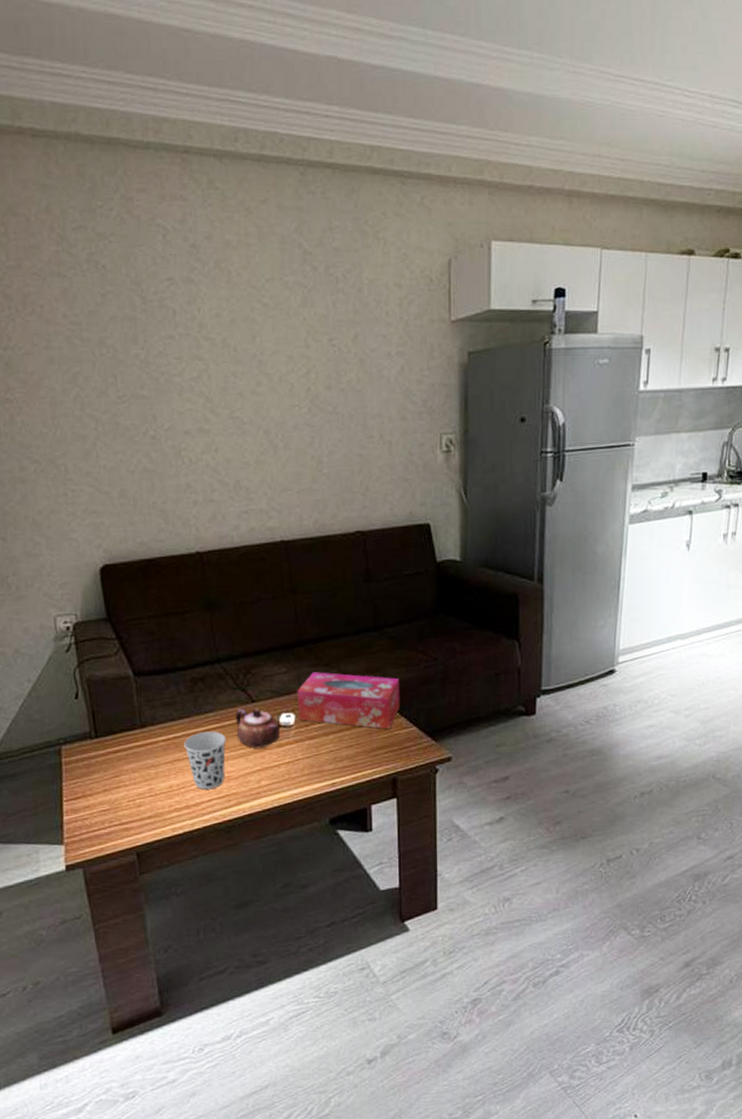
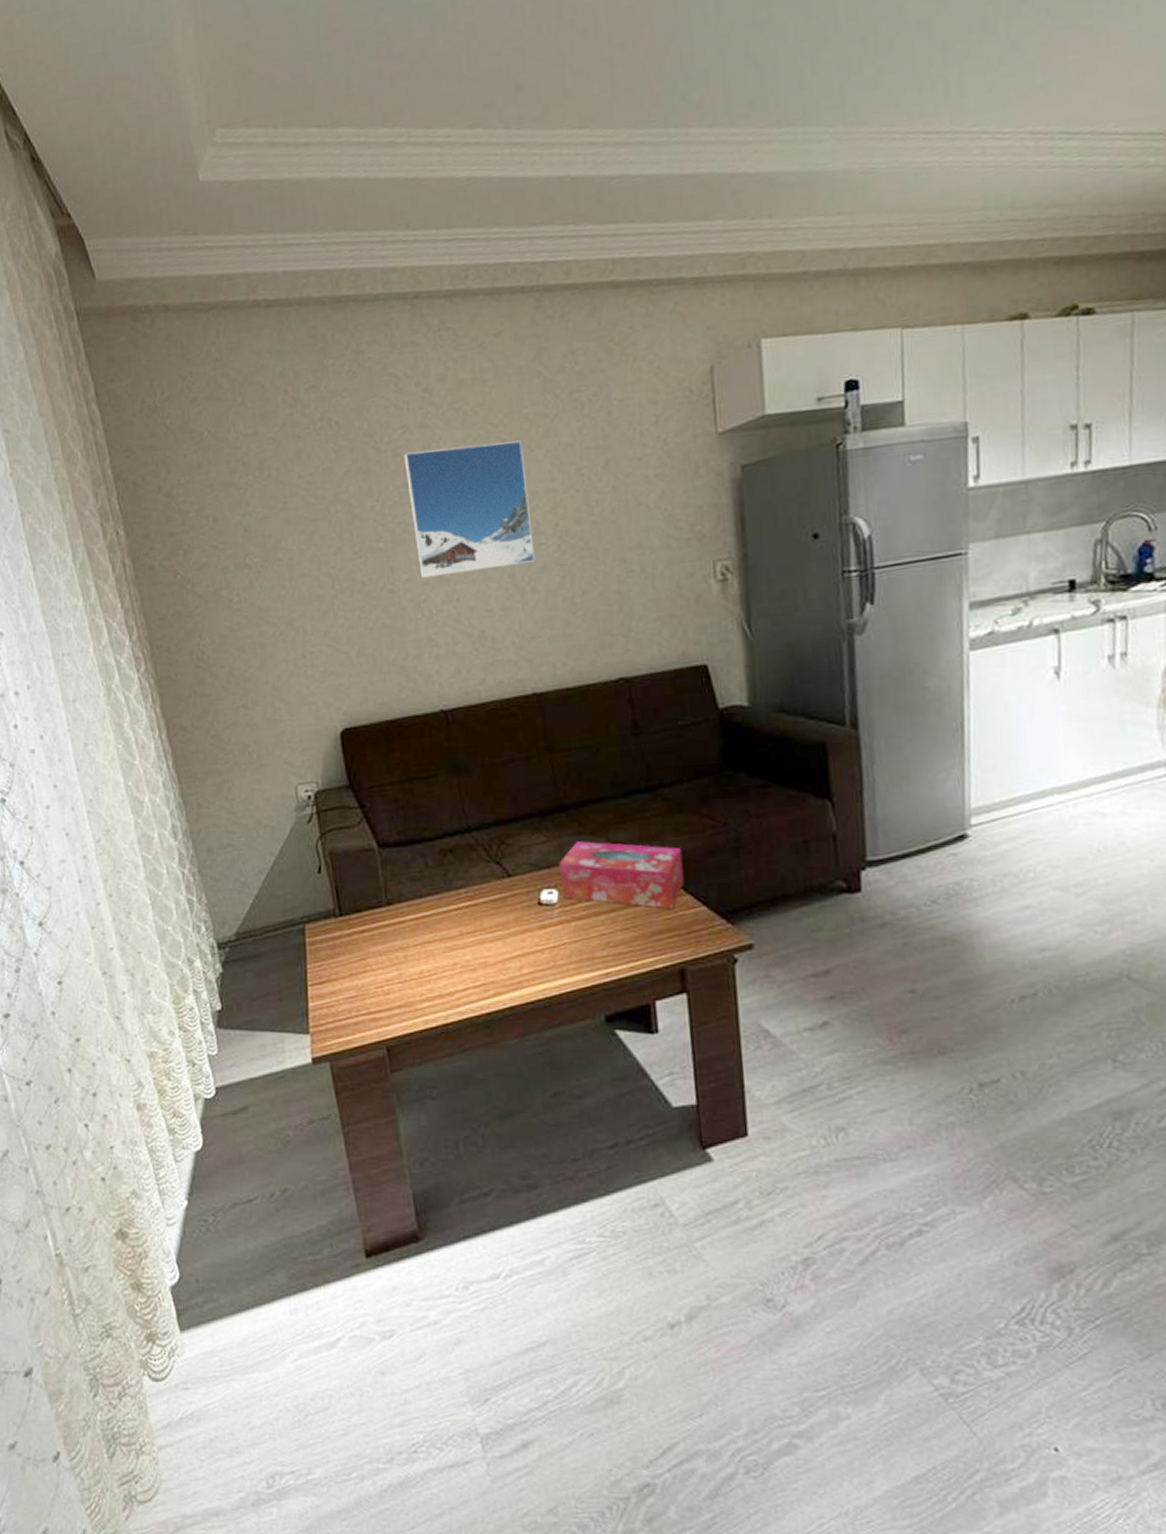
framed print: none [169,305,288,427] -> present [403,440,535,578]
cup: present [184,731,226,790] -> none [434,909,481,977]
teapot: present [235,707,281,749] -> none [490,883,543,931]

